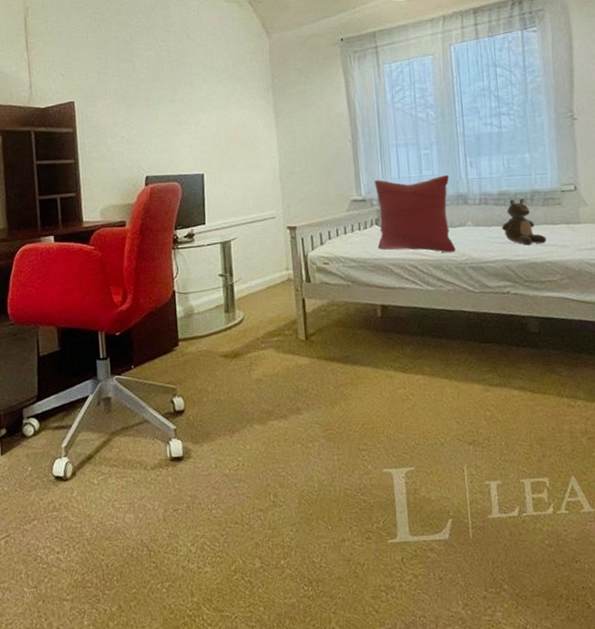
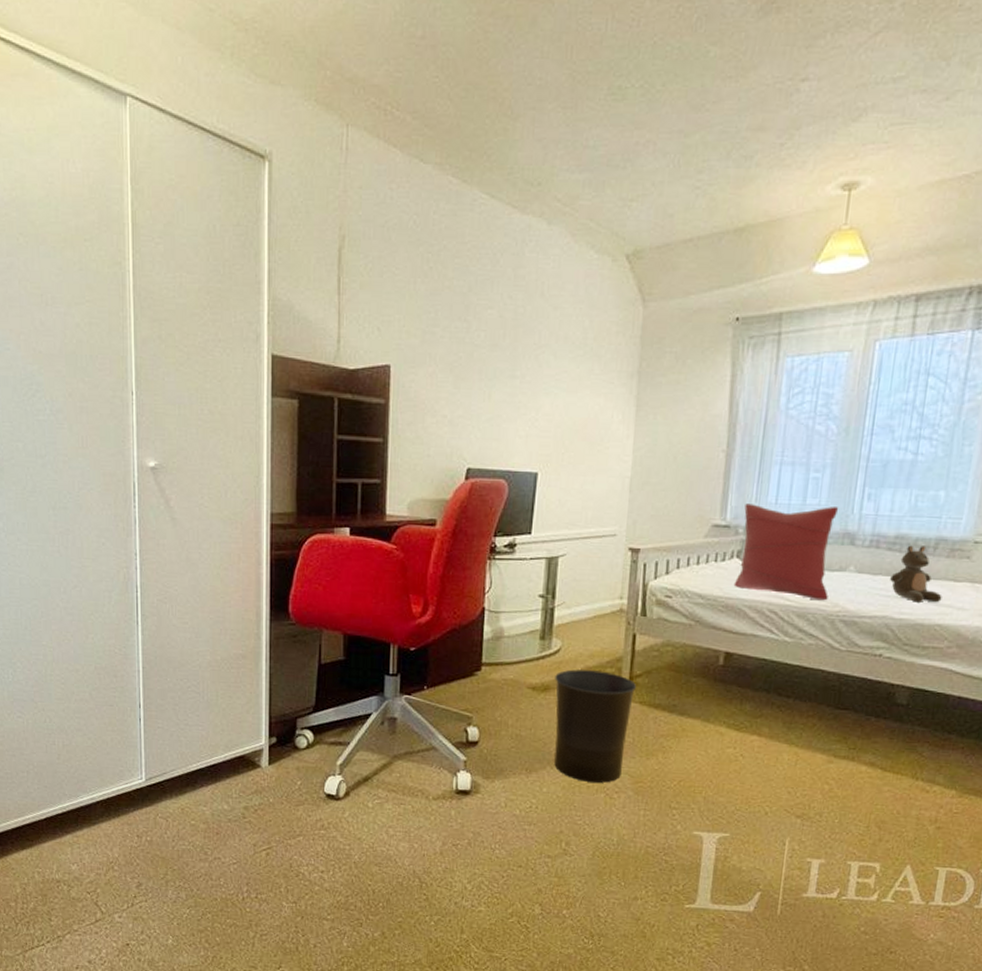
waste bin: none [242,334,313,435] -> present [554,669,637,783]

